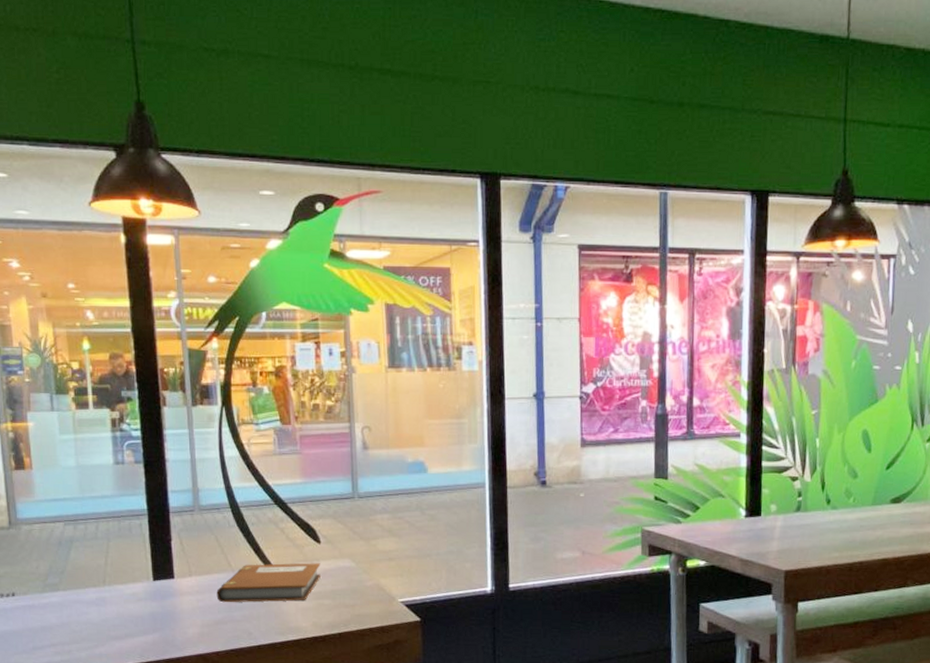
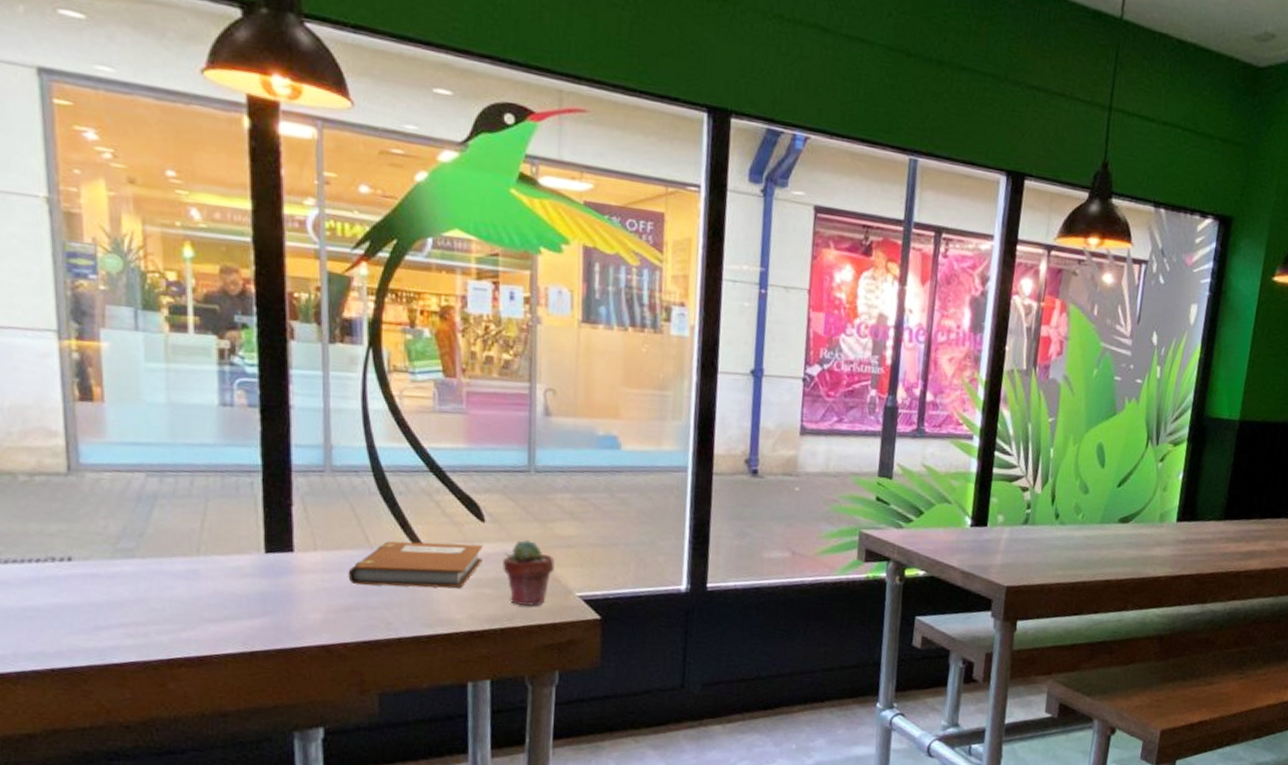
potted succulent: none [337,556,379,613] -> present [503,539,555,607]

